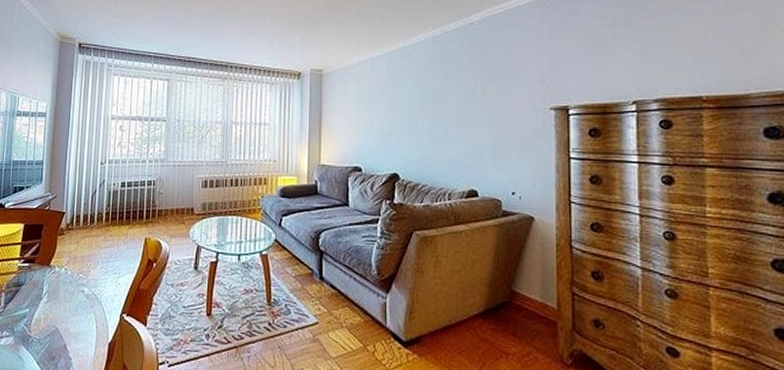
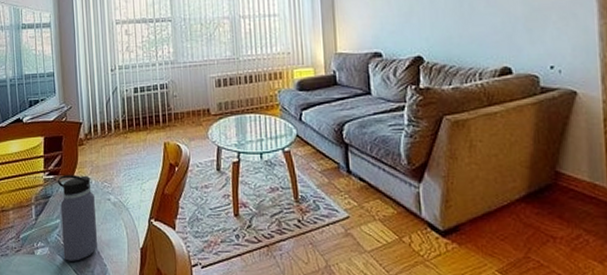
water bottle: none [28,264,68,353] -> present [57,175,98,261]

